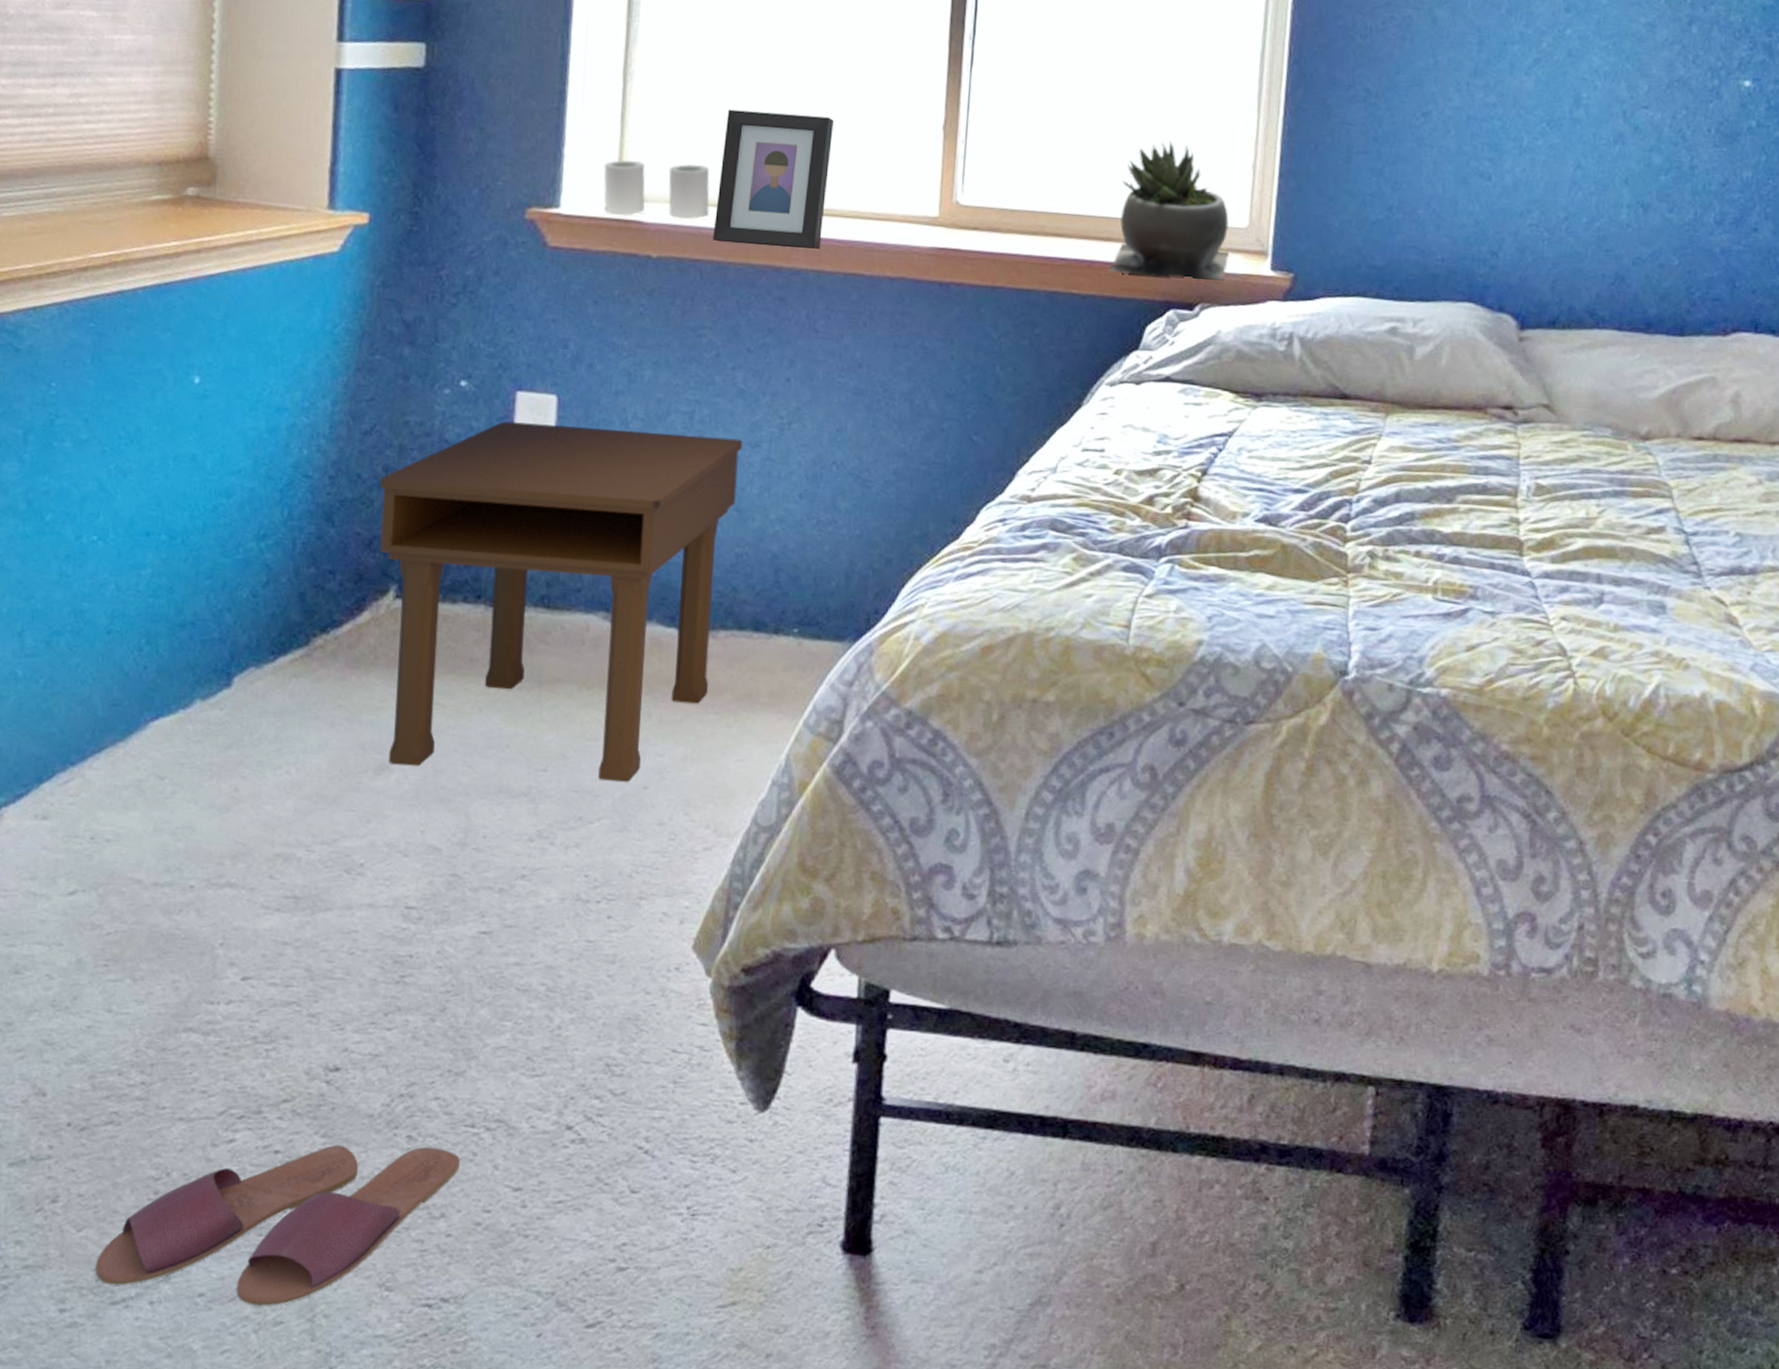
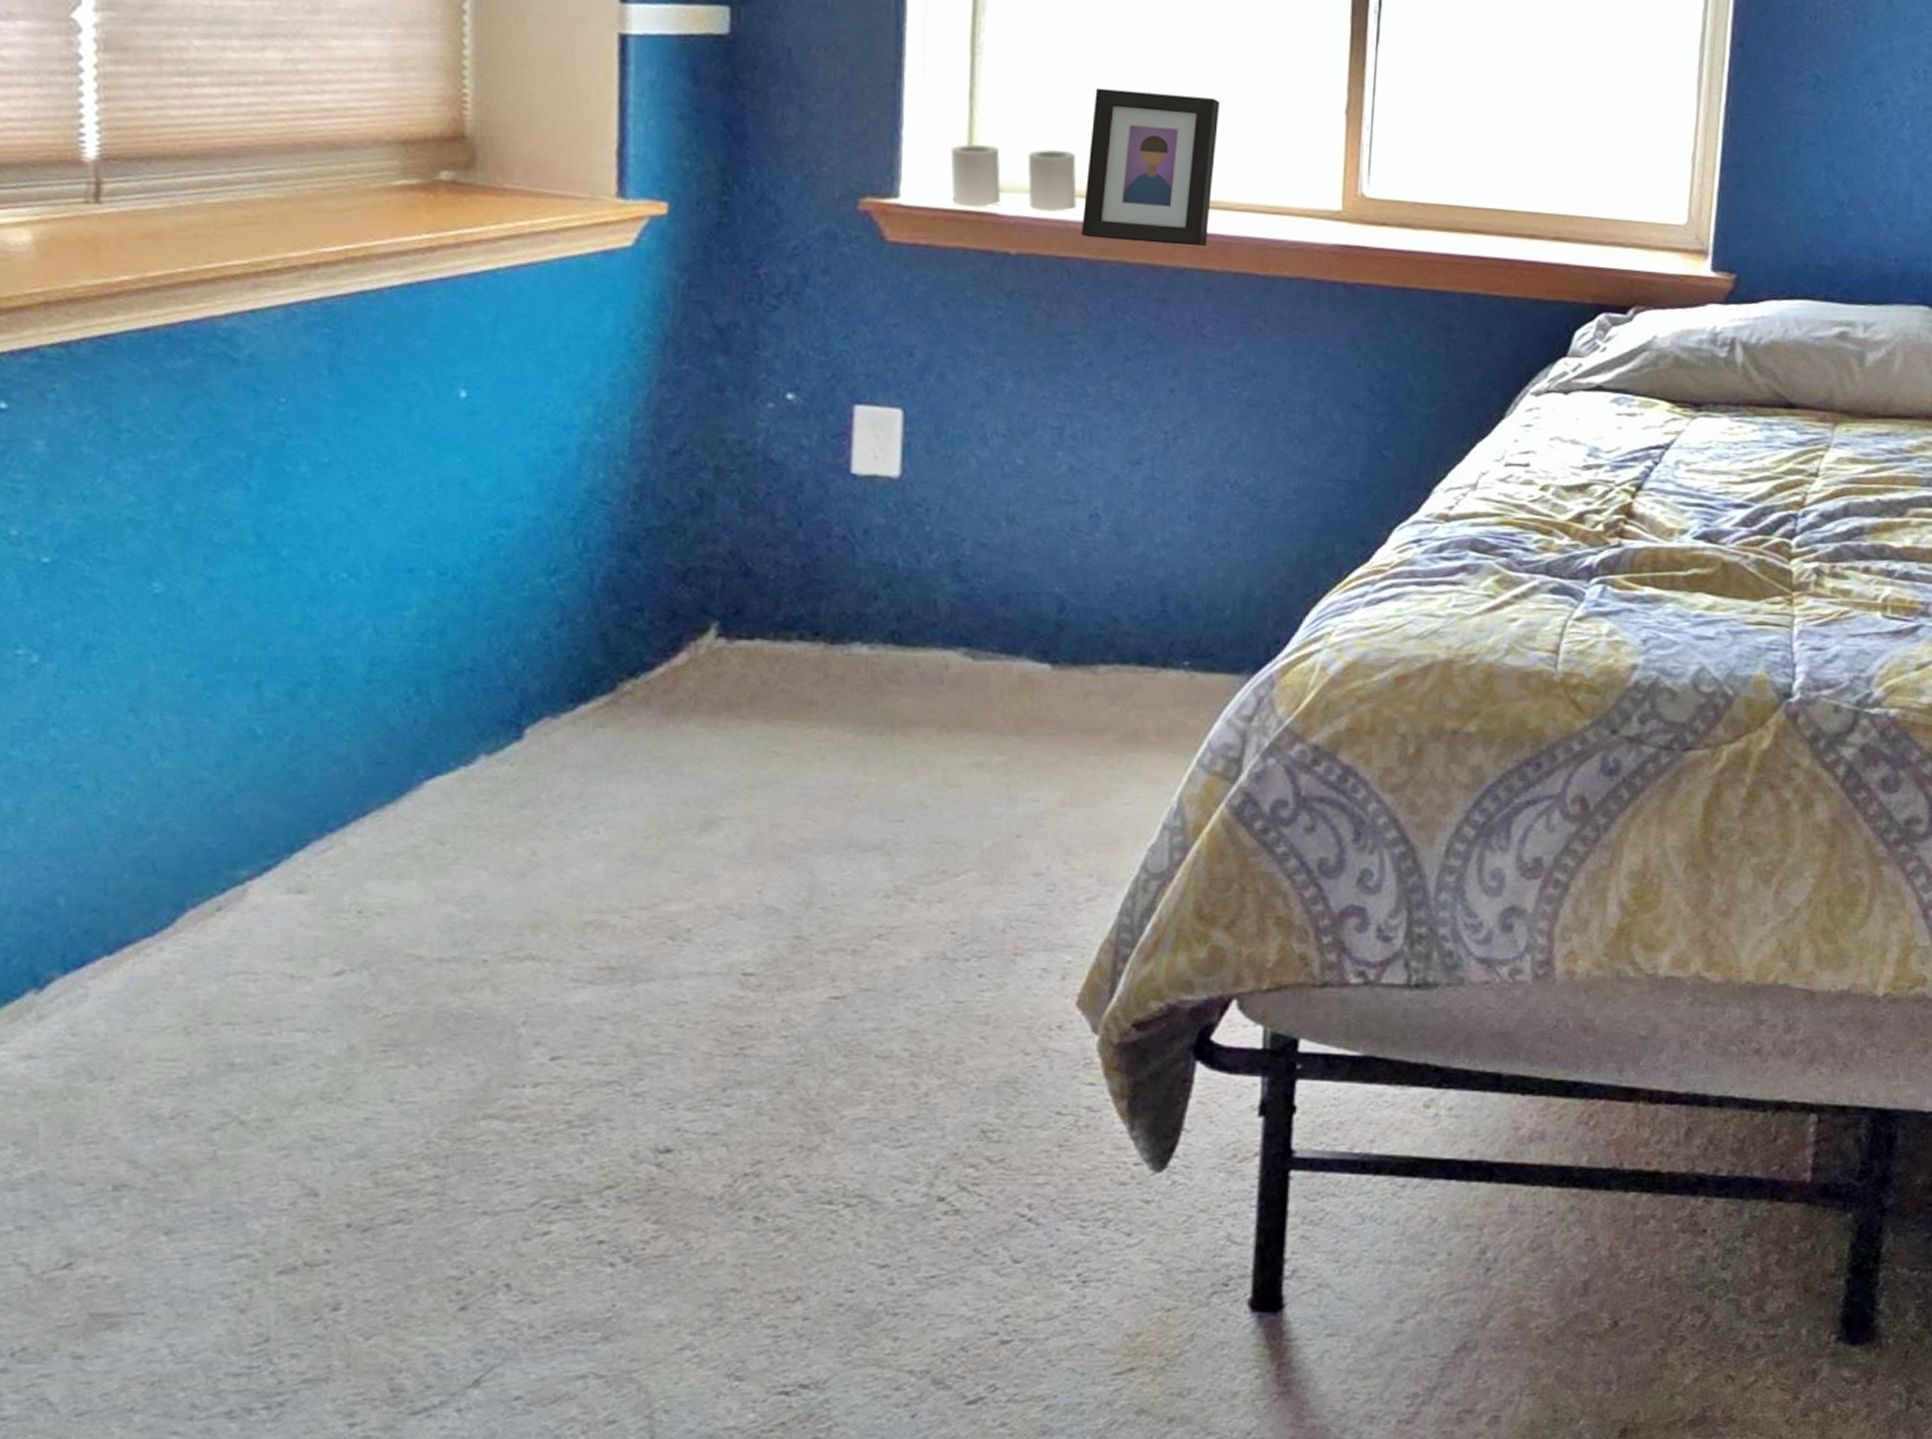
slippers: present [96,1144,460,1306] -> none [390,1227,816,1405]
nightstand: present [379,421,743,781] -> none [693,438,1122,830]
succulent plant: present [1109,141,1229,282] -> none [1534,130,1666,283]

